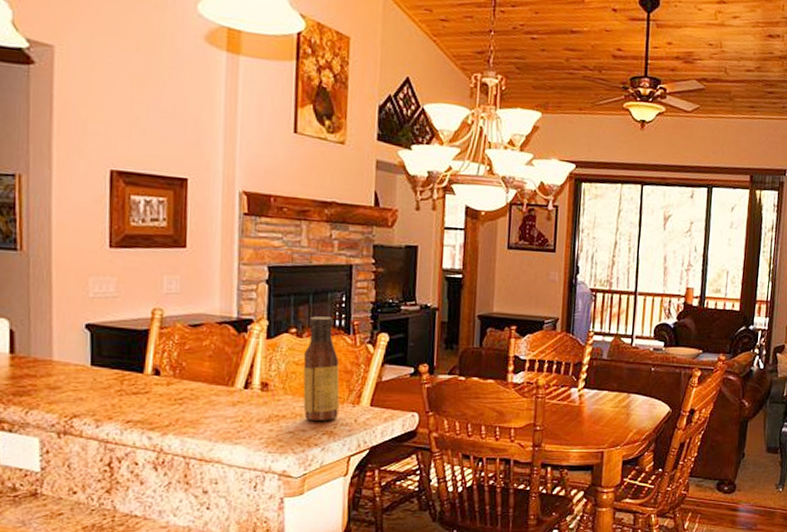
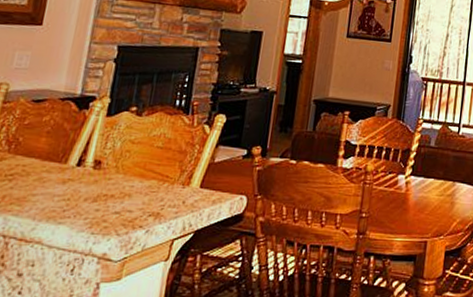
sauce bottle: present [303,316,340,422] -> none [133,95,175,202]

